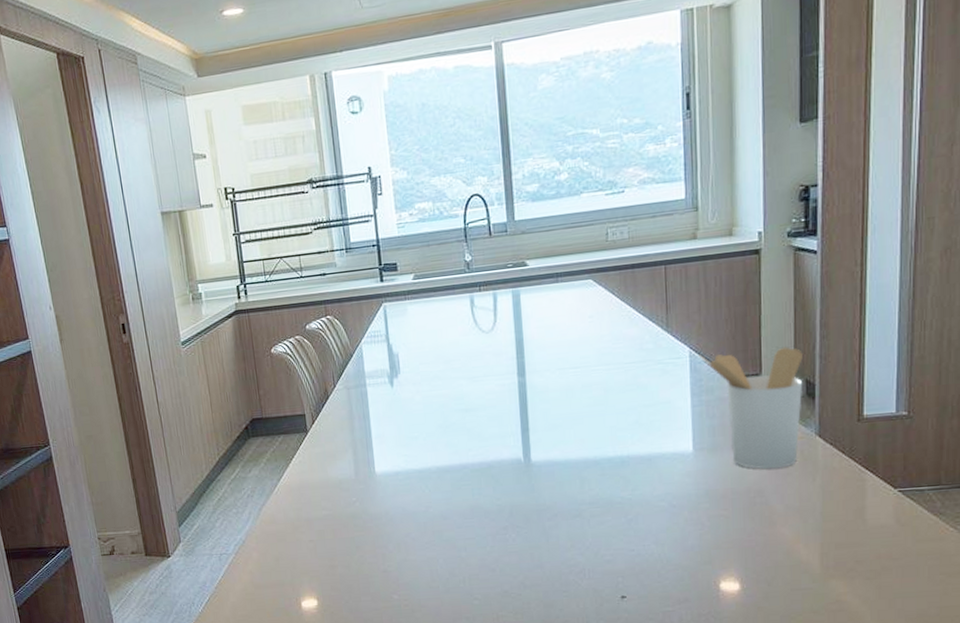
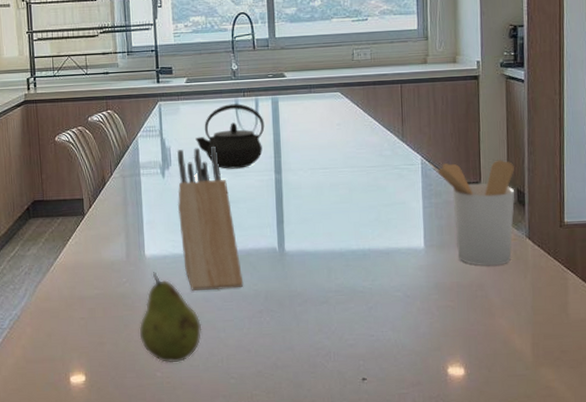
fruit: none [372,489,441,585] -> present [139,272,202,363]
knife block: none [405,348,486,509] -> present [176,146,244,292]
kettle: none [426,299,505,374] -> present [195,104,265,169]

